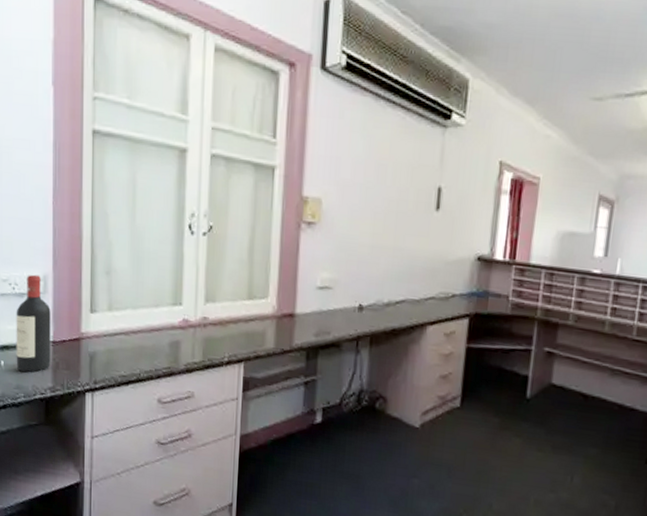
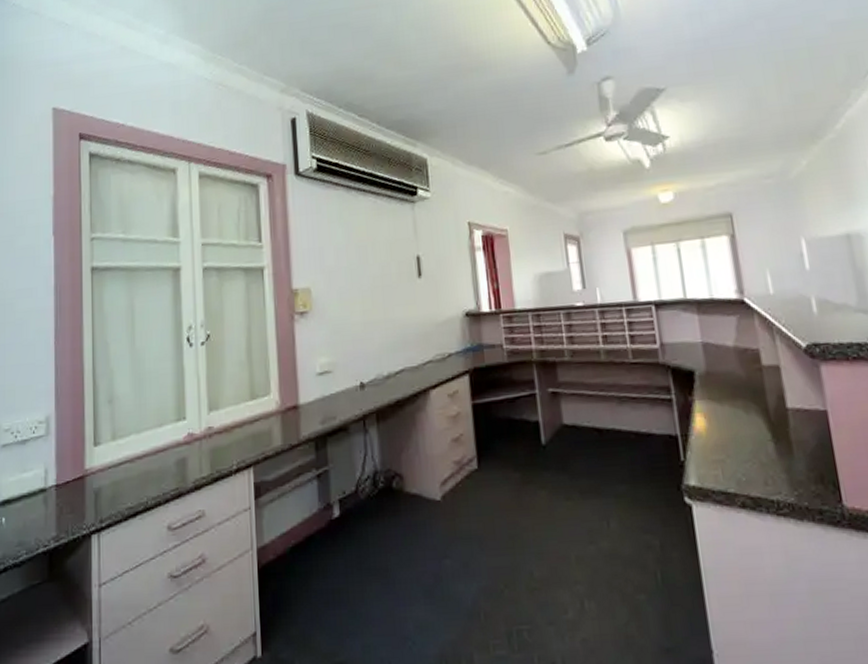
wine bottle: present [16,274,51,373] -> none [18,417,54,526]

